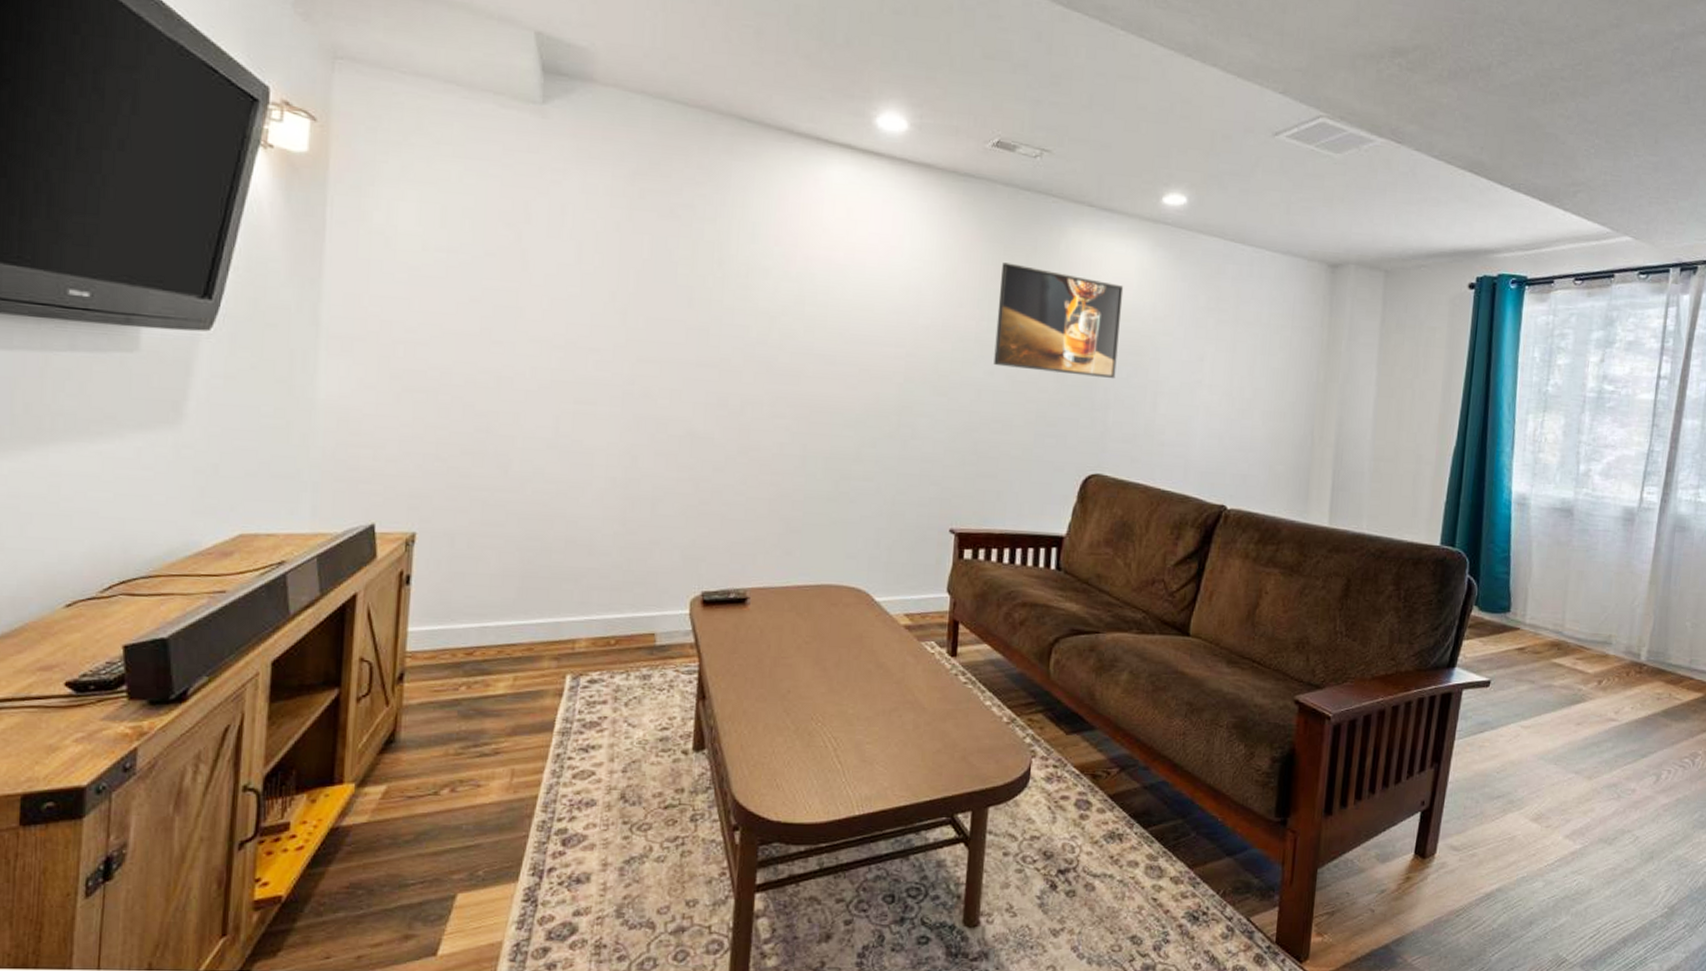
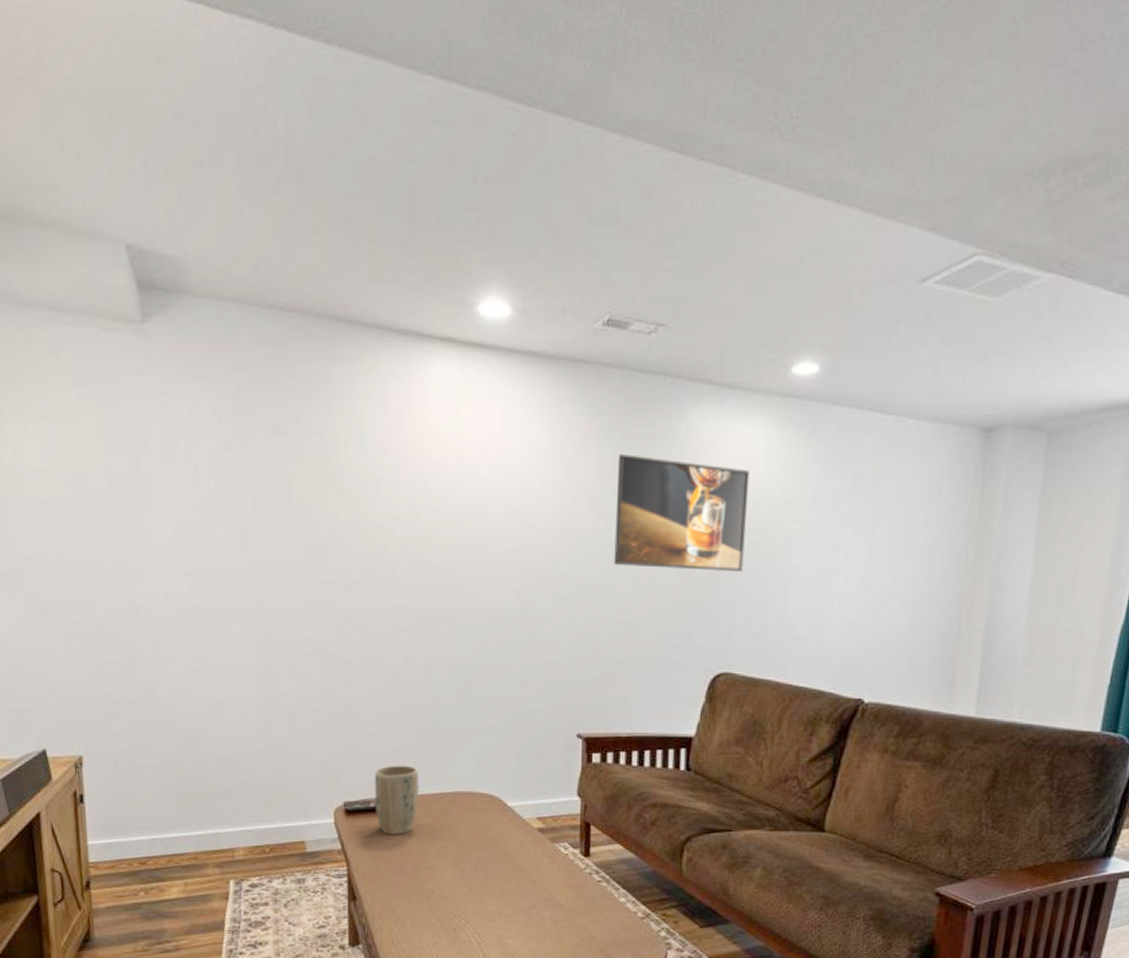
plant pot: none [735,554,785,629] -> present [374,765,419,835]

